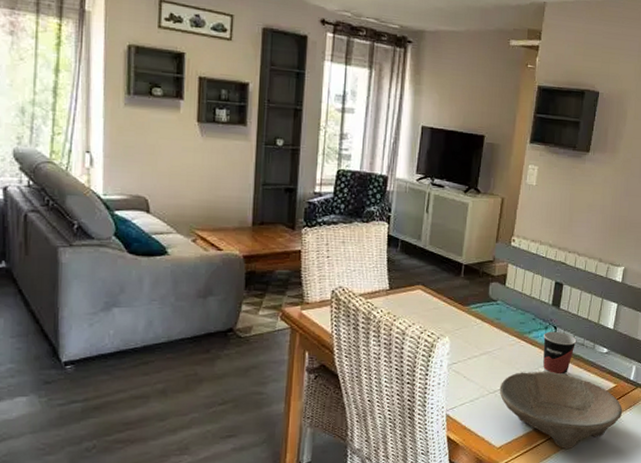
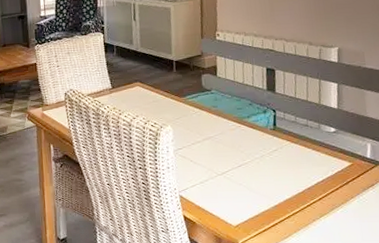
bowl: present [499,371,623,449] -> none [227,152,365,228]
cup: present [543,331,577,376] -> none [263,114,300,156]

